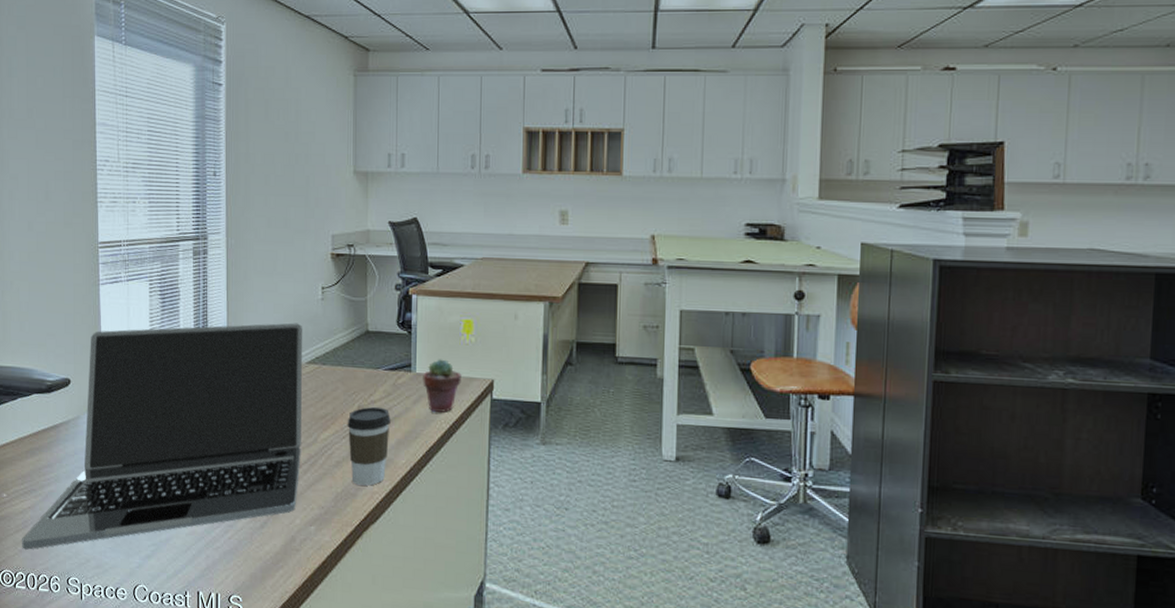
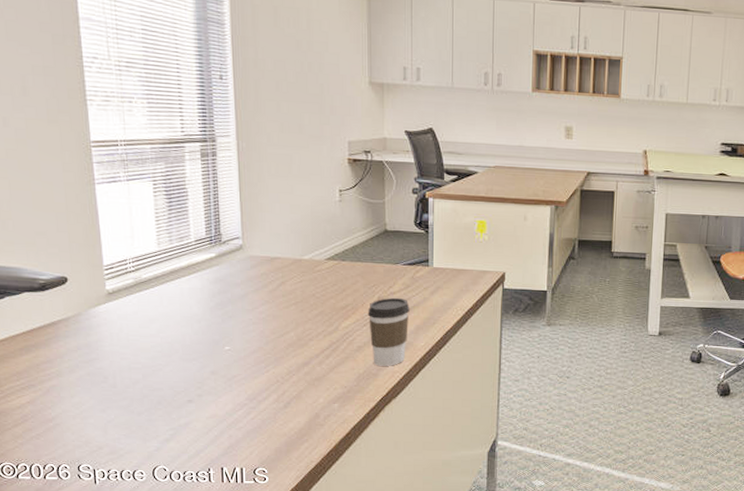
laptop: present [22,322,303,550] -> none [22,222,323,442]
potted succulent: present [423,359,462,413] -> none [440,255,476,302]

